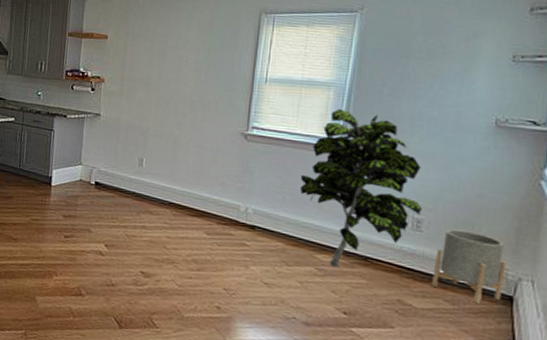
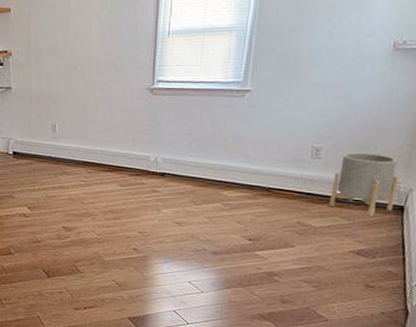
indoor plant: present [300,108,422,268] -> none [206,51,321,201]

